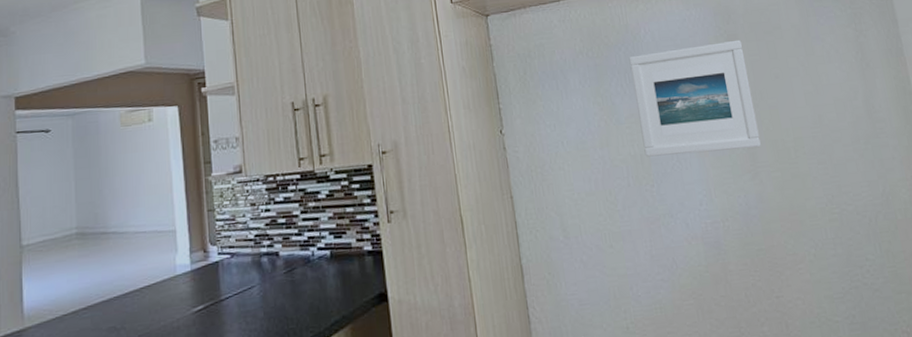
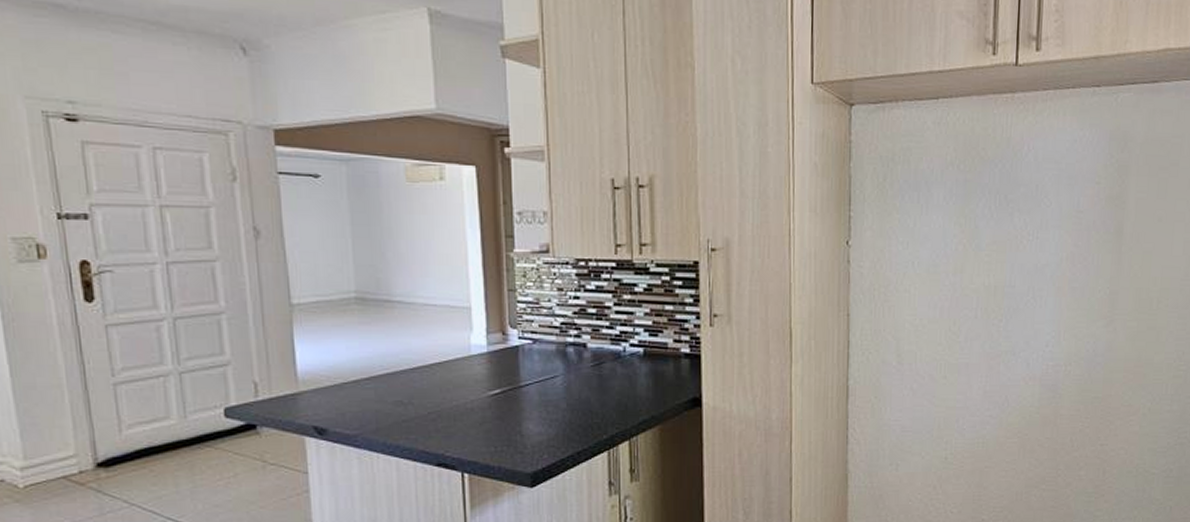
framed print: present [629,39,761,157] -> none [999,172,1132,294]

